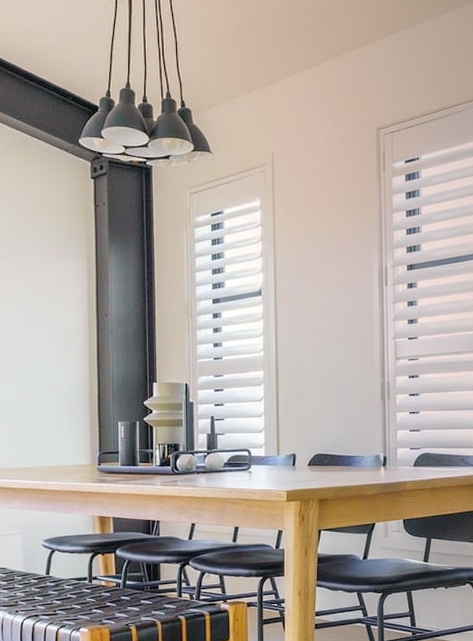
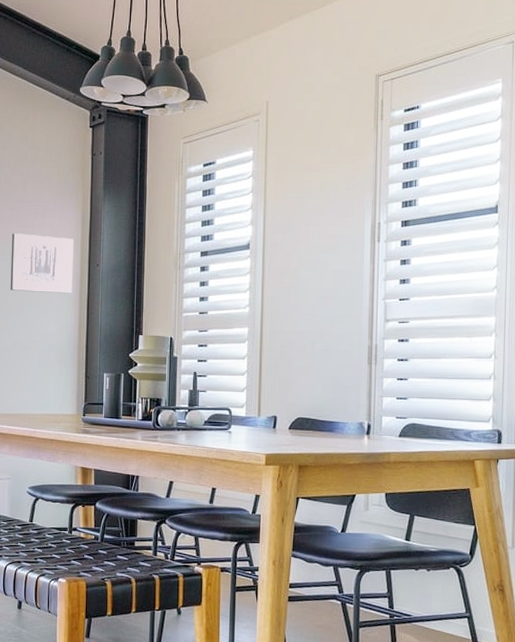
wall art: none [12,286,81,345] -> present [10,233,74,294]

